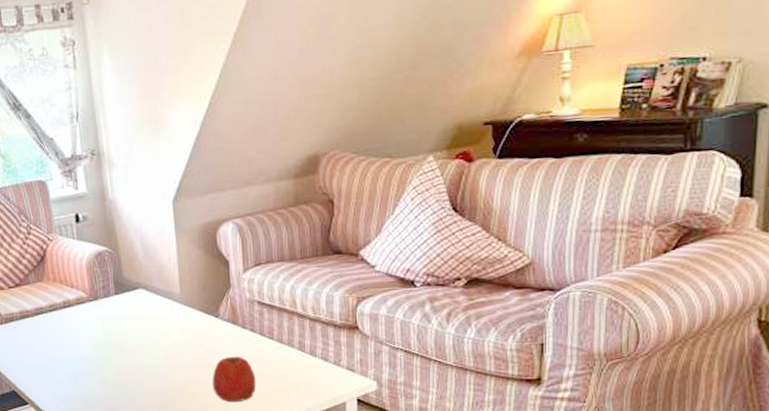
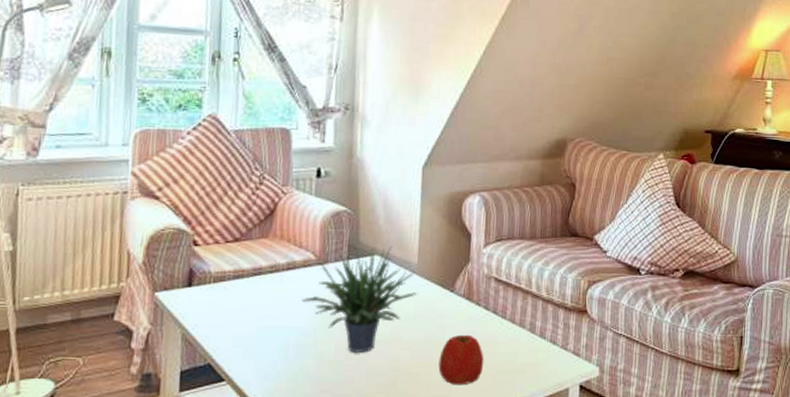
potted plant: none [81,277,184,378] -> present [302,240,418,354]

